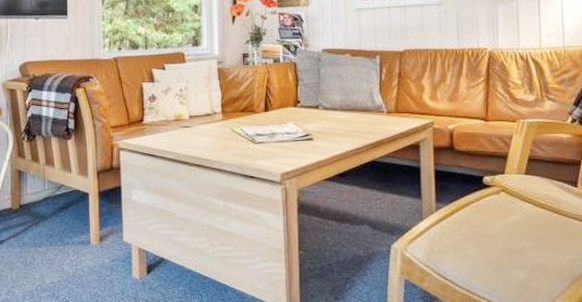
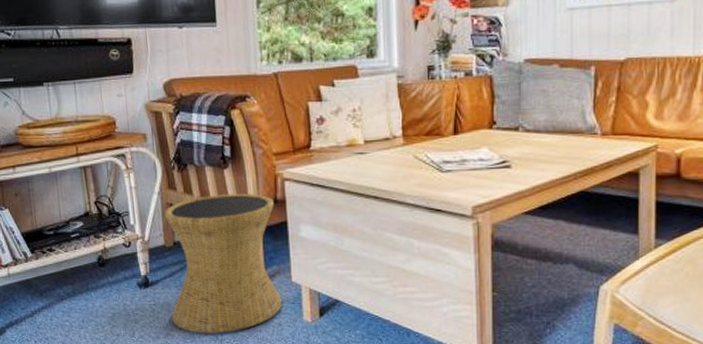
side table: none [12,162,114,290] -> present [164,194,283,333]

